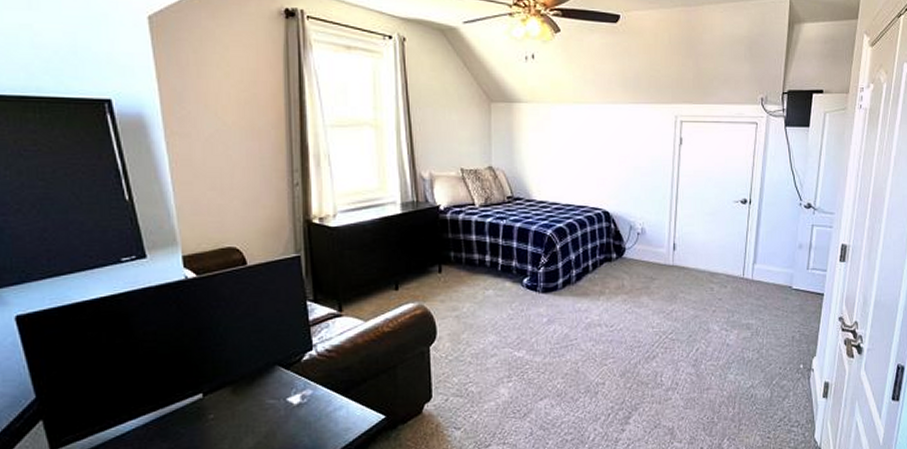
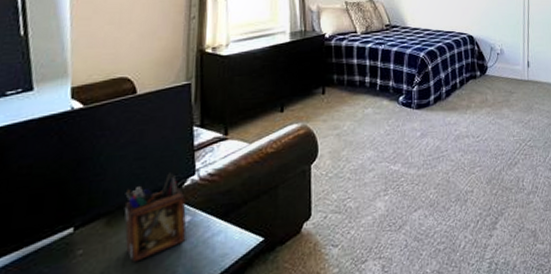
desk organizer: none [247,347,309,430] -> present [124,173,187,263]

